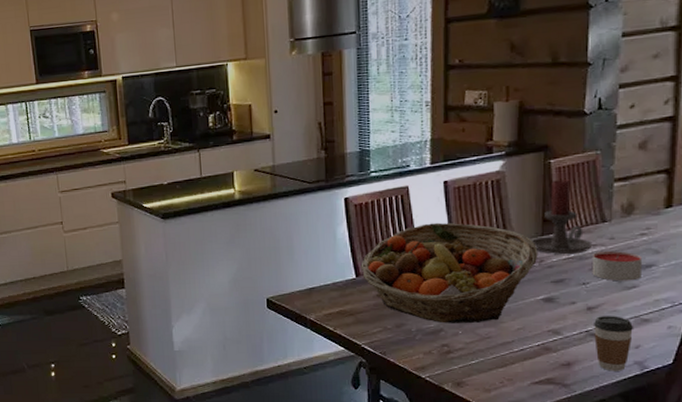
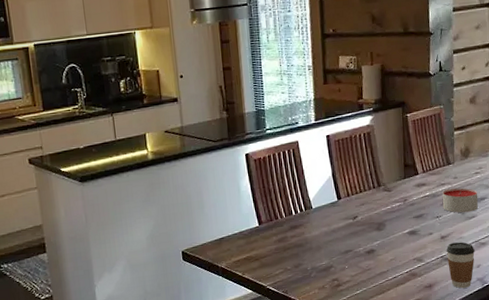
fruit basket: present [360,222,538,324] -> none [262,171,403,261]
candle holder: present [531,179,591,255] -> none [396,130,441,194]

